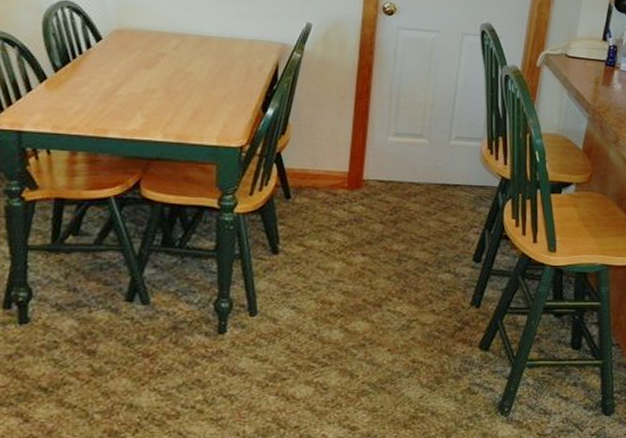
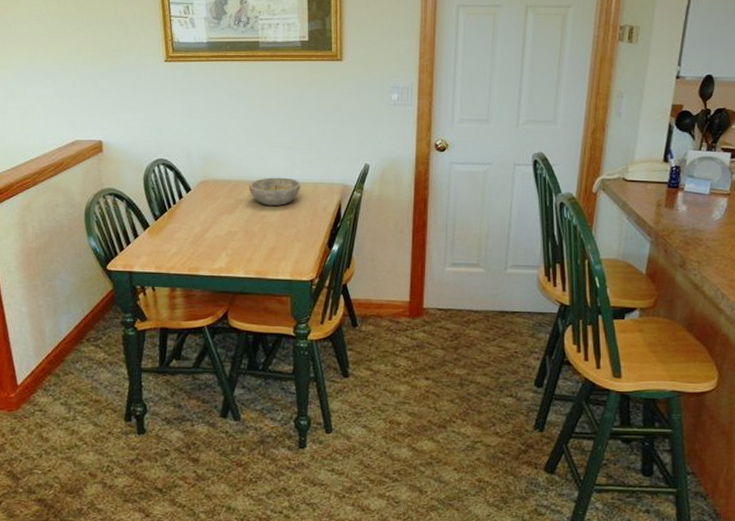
bowl: none [173,30,234,63] -> present [249,177,301,206]

